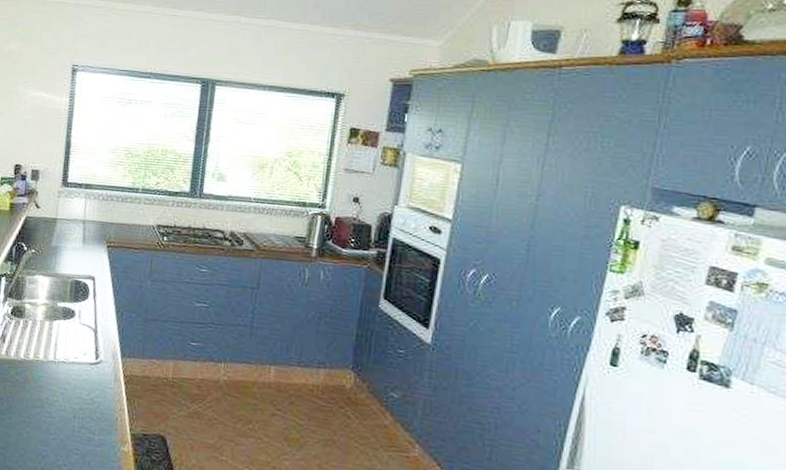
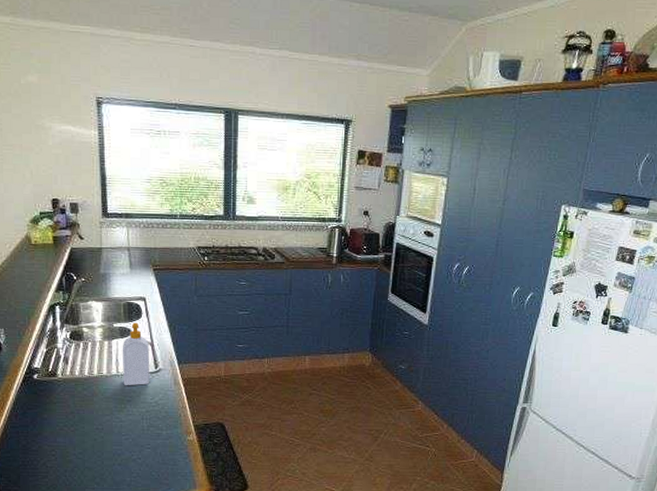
soap bottle: none [59,303,92,377] -> present [122,322,150,386]

